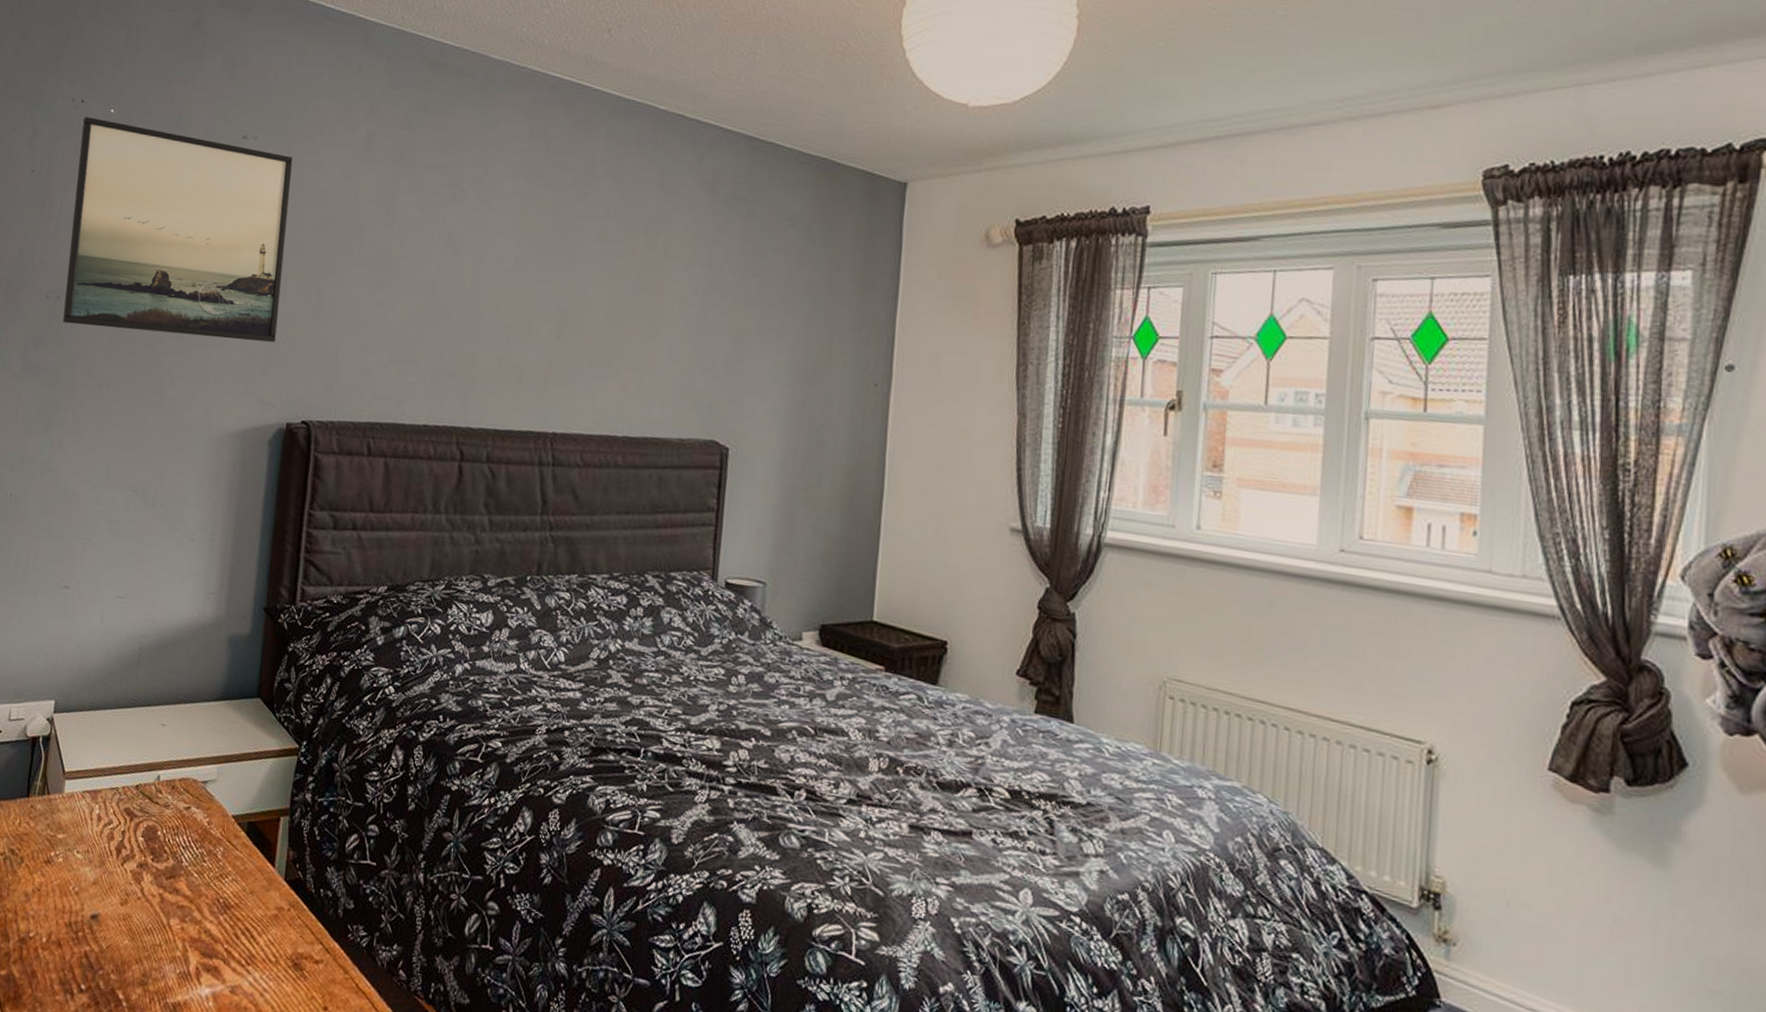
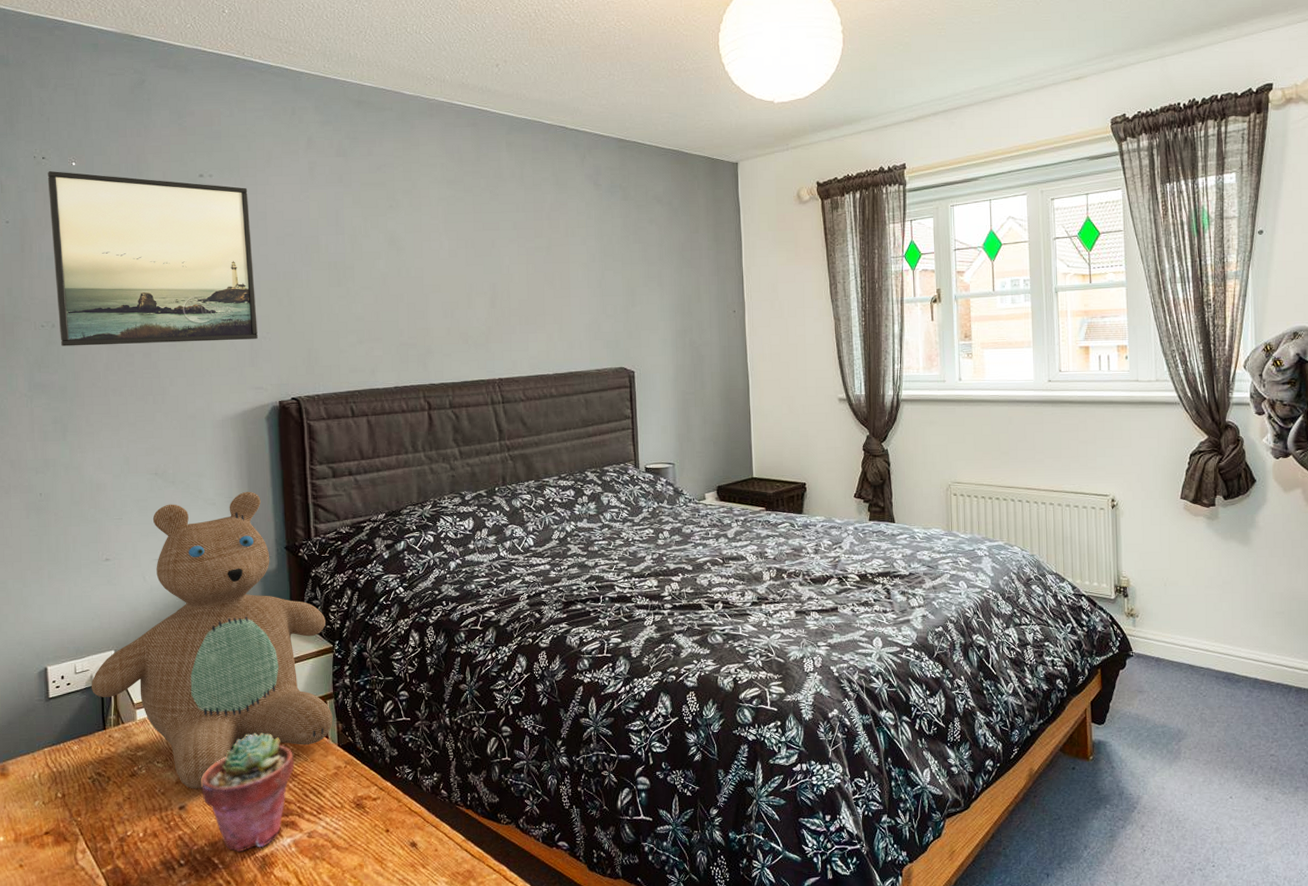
teddy bear: none [22,529,296,898] -> present [91,491,333,789]
potted succulent: none [119,839,231,993] -> present [201,732,295,853]

